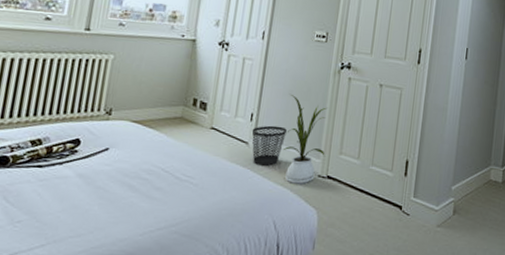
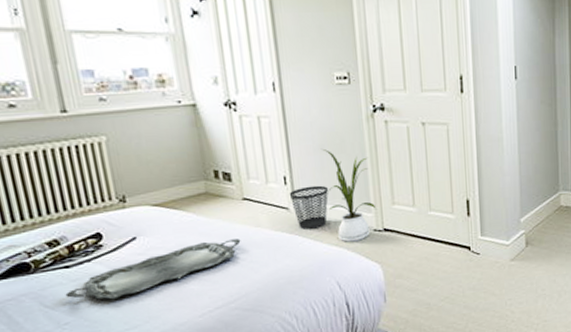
serving tray: none [28,162,199,205] -> present [65,239,241,300]

